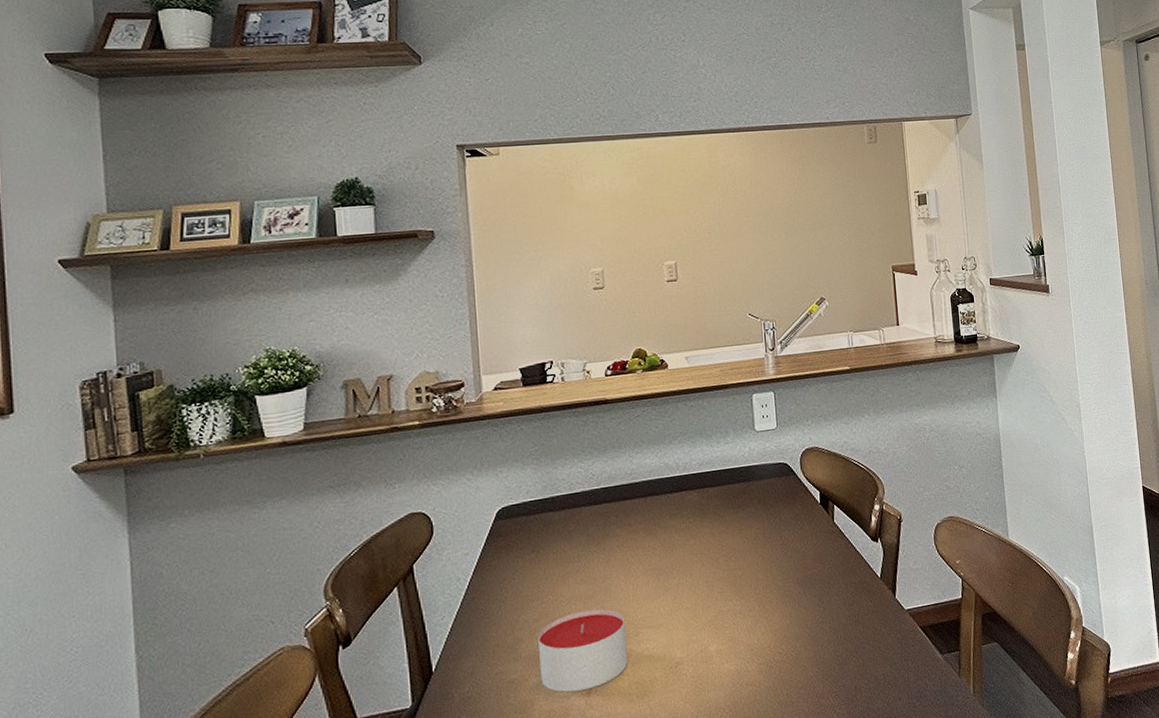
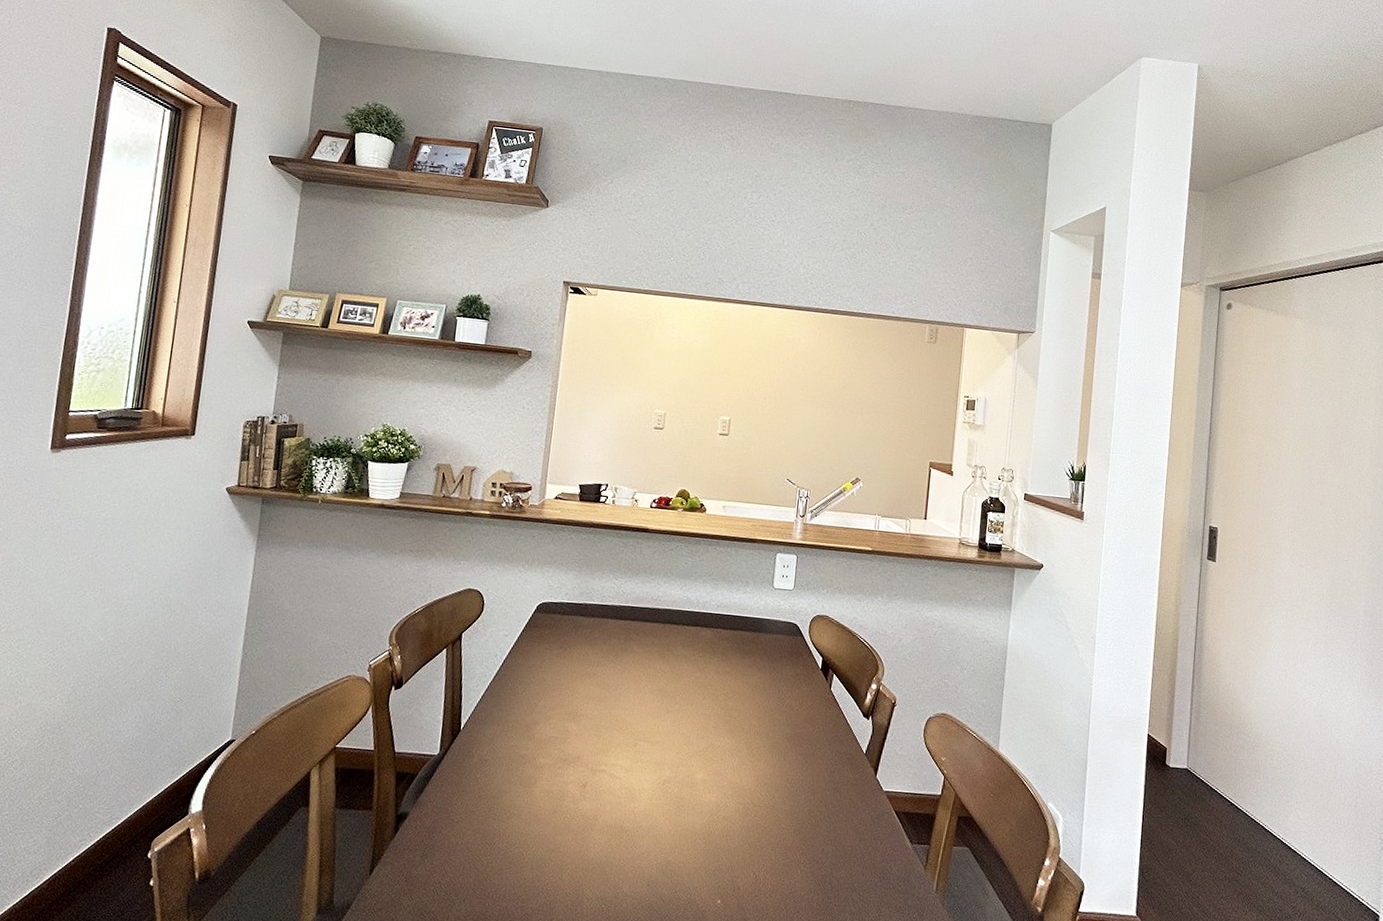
candle: present [538,609,628,693] -> none [547,710,627,783]

